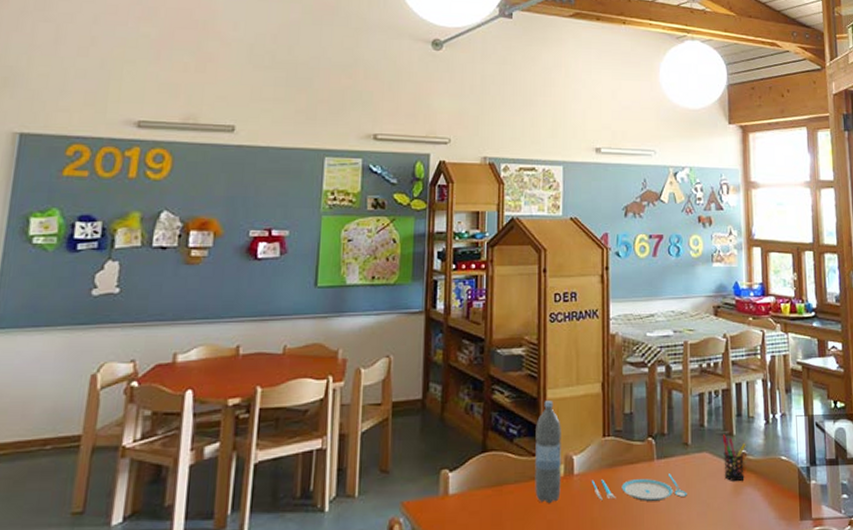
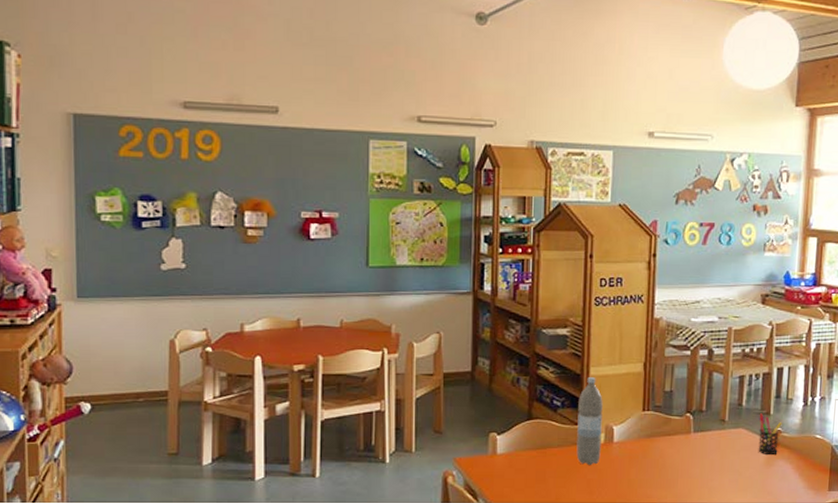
plate: present [591,474,687,501] -> none [629,445,721,468]

